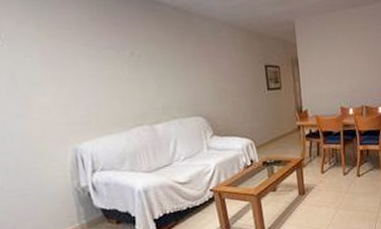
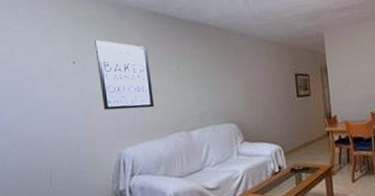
wall art: none [19,15,109,101] -> present [95,40,154,110]

